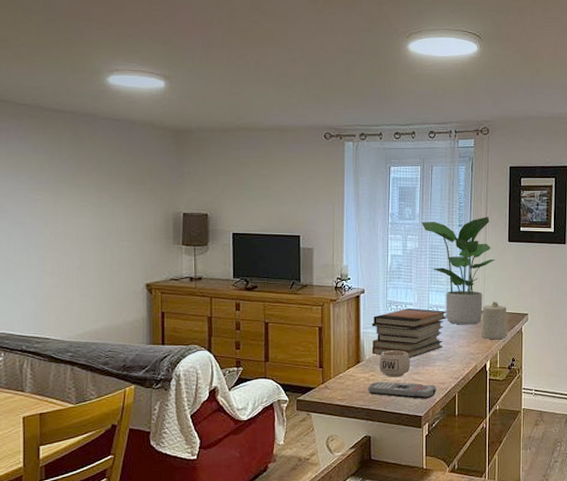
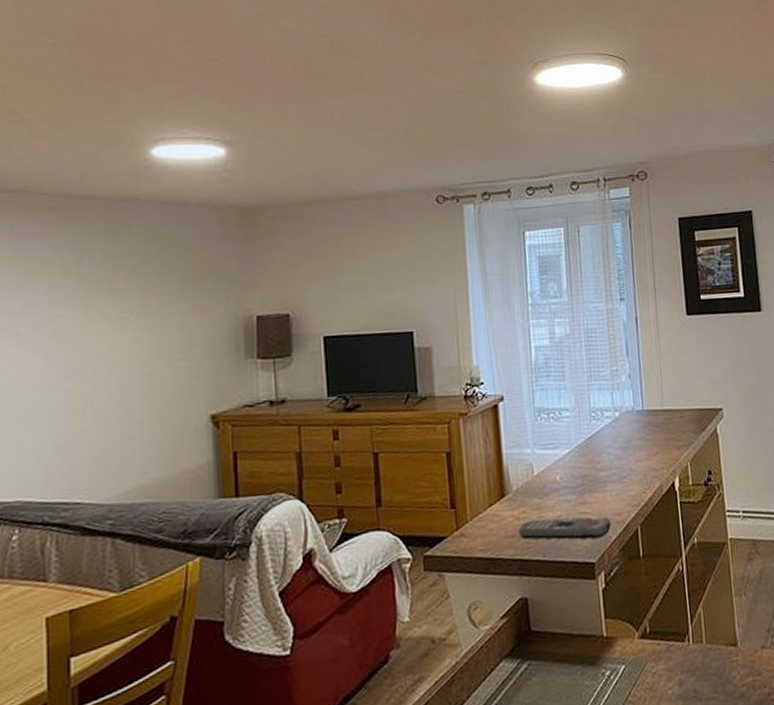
book stack: present [371,308,447,359] -> none [516,414,616,485]
mug: present [379,350,411,378] -> none [531,473,574,513]
potted plant: present [421,217,495,325] -> none [571,285,672,432]
candle: present [482,301,506,339] -> none [662,395,697,448]

